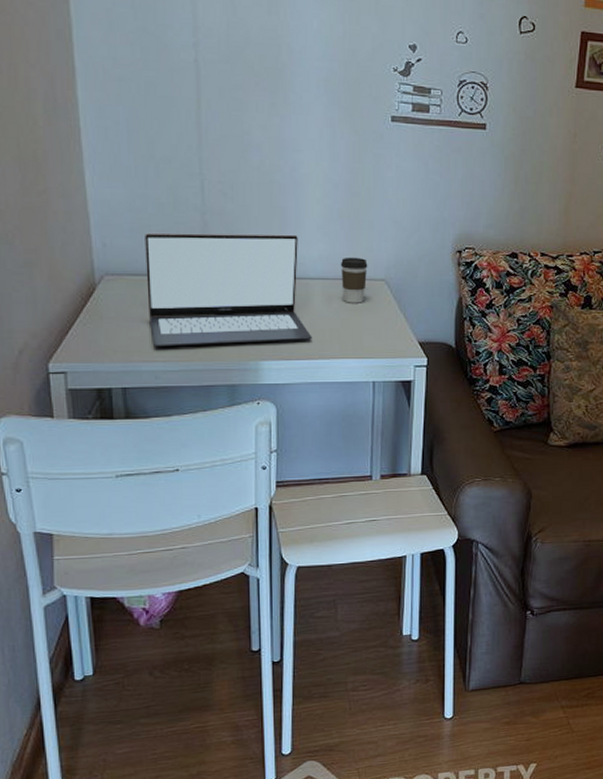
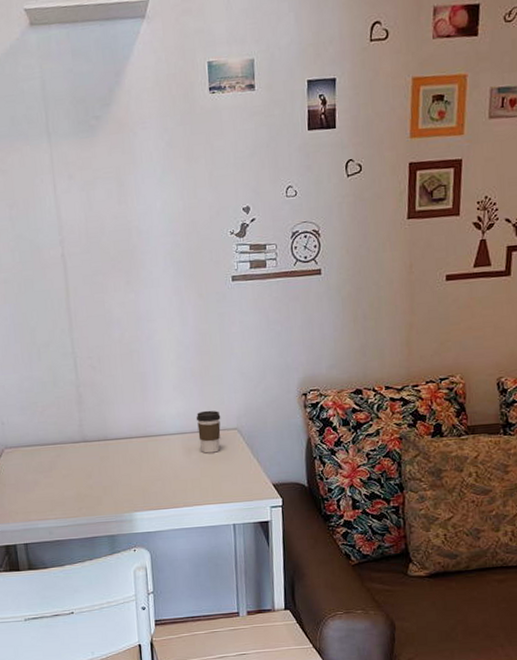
laptop: present [145,233,313,347] -> none [33,396,177,506]

